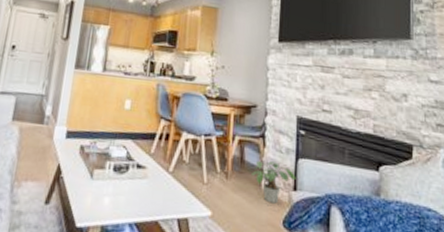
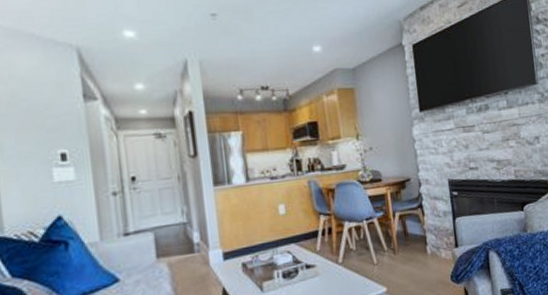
potted plant: present [251,161,296,204] -> none [416,226,456,265]

